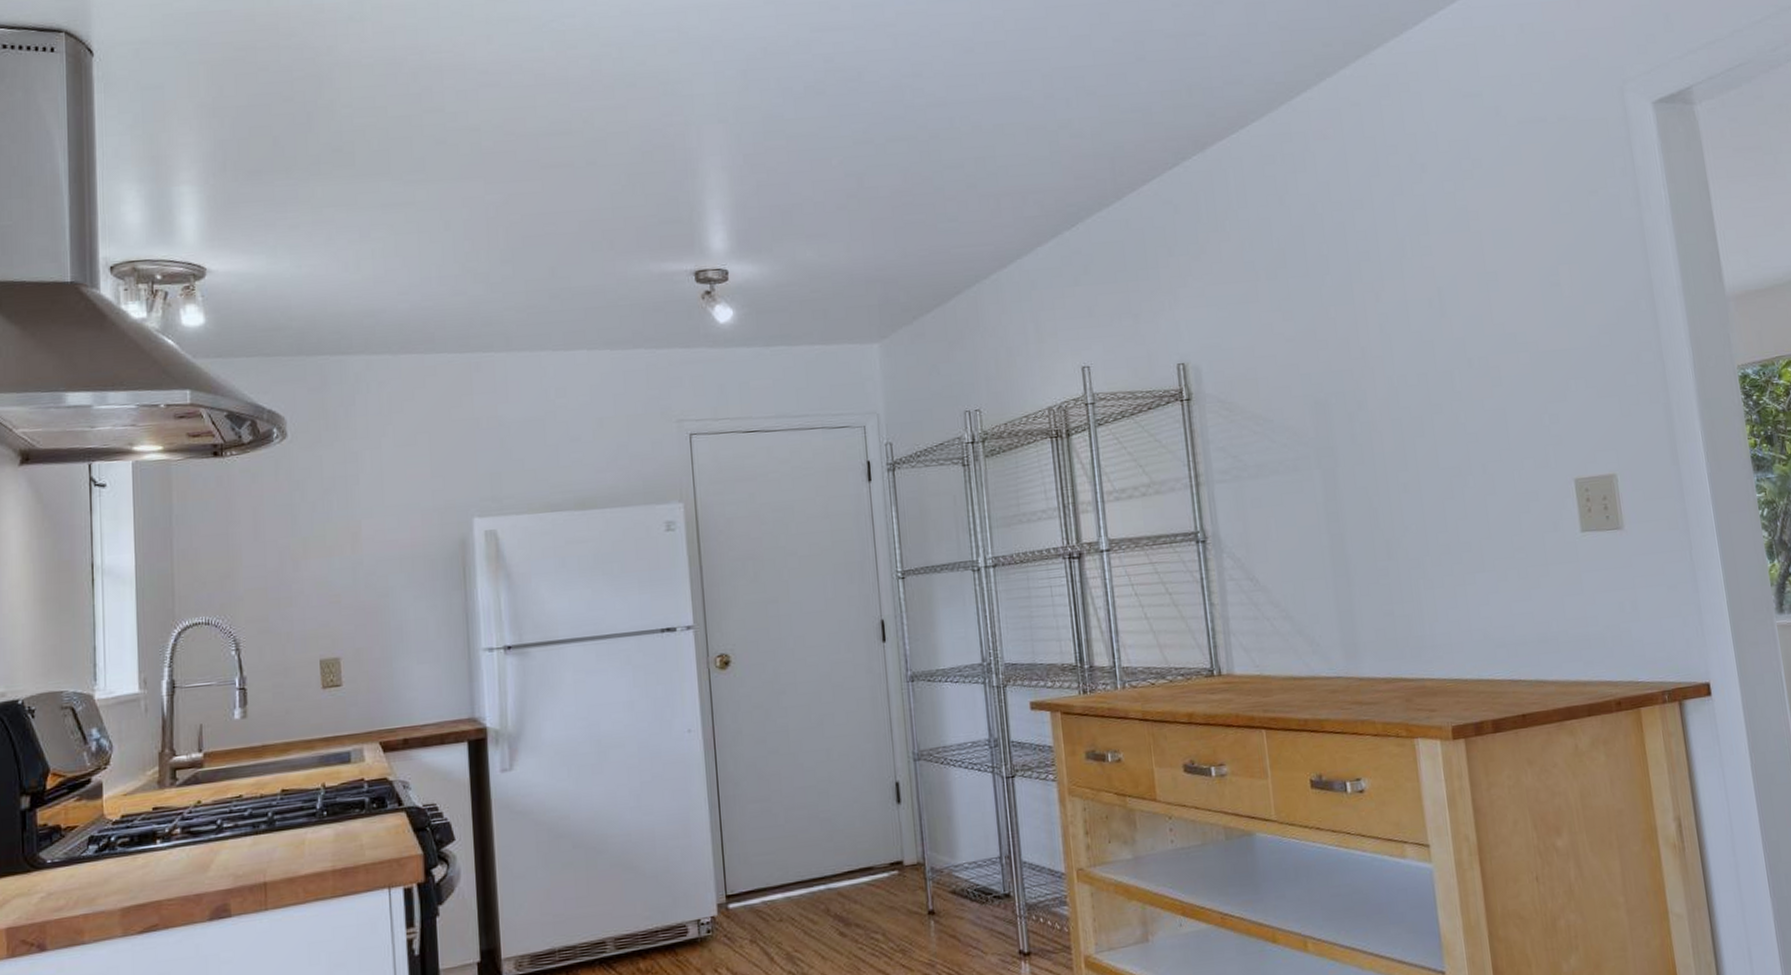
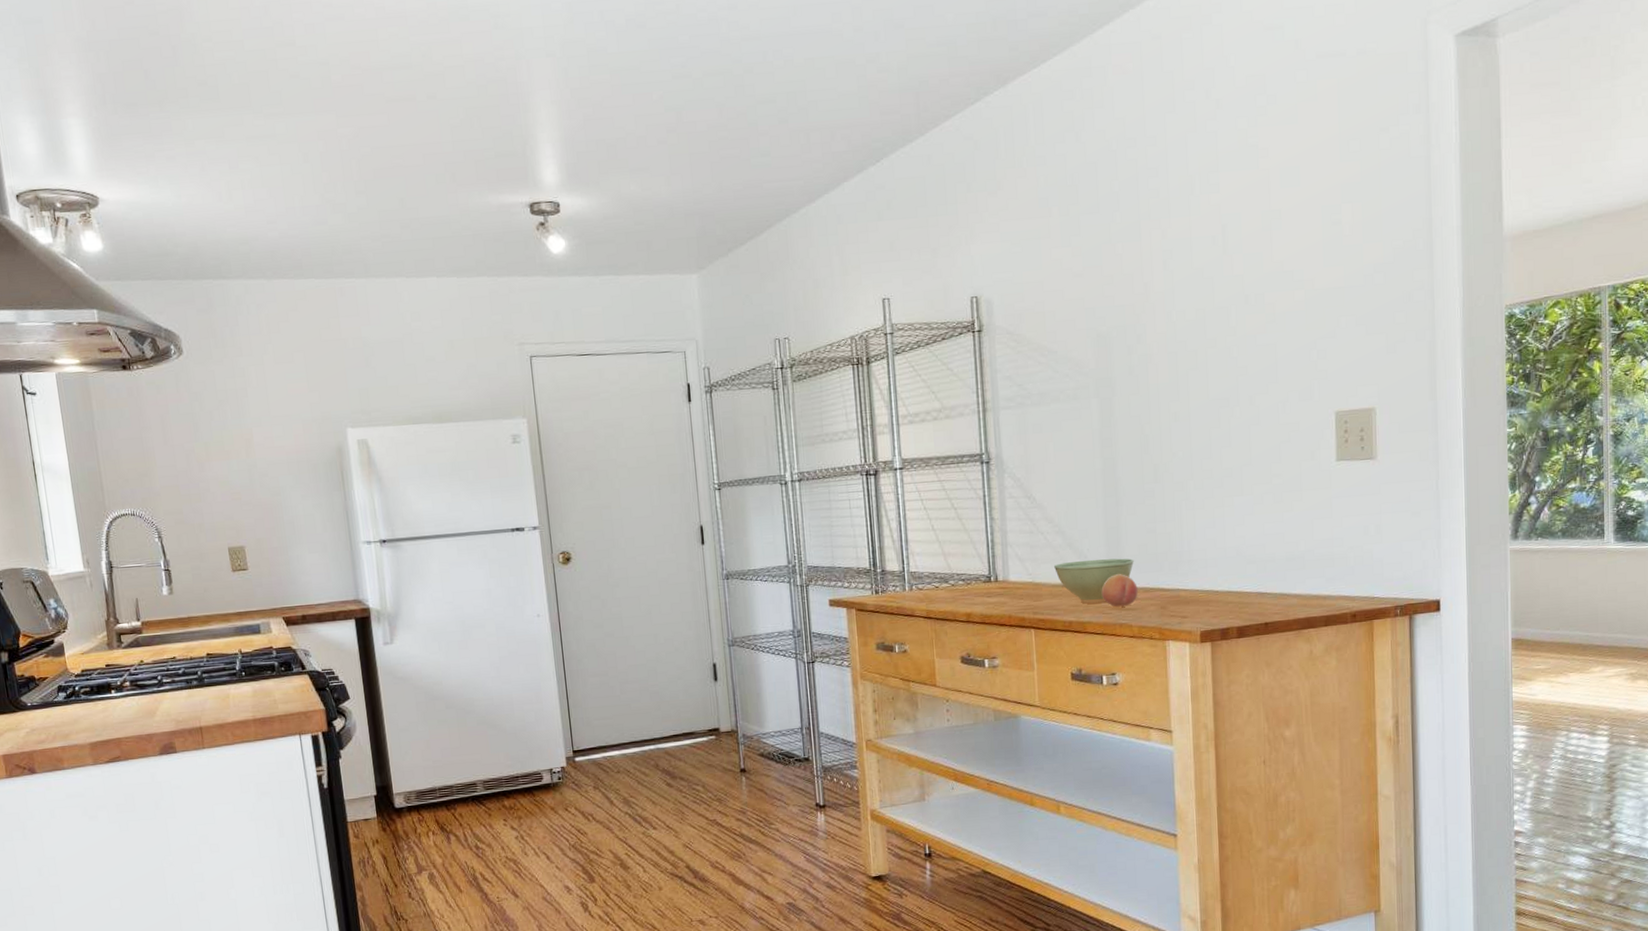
bowl: none [1284,645,1373,699] -> present [1054,558,1135,604]
fruit: none [1338,663,1379,702] -> present [1101,574,1138,607]

